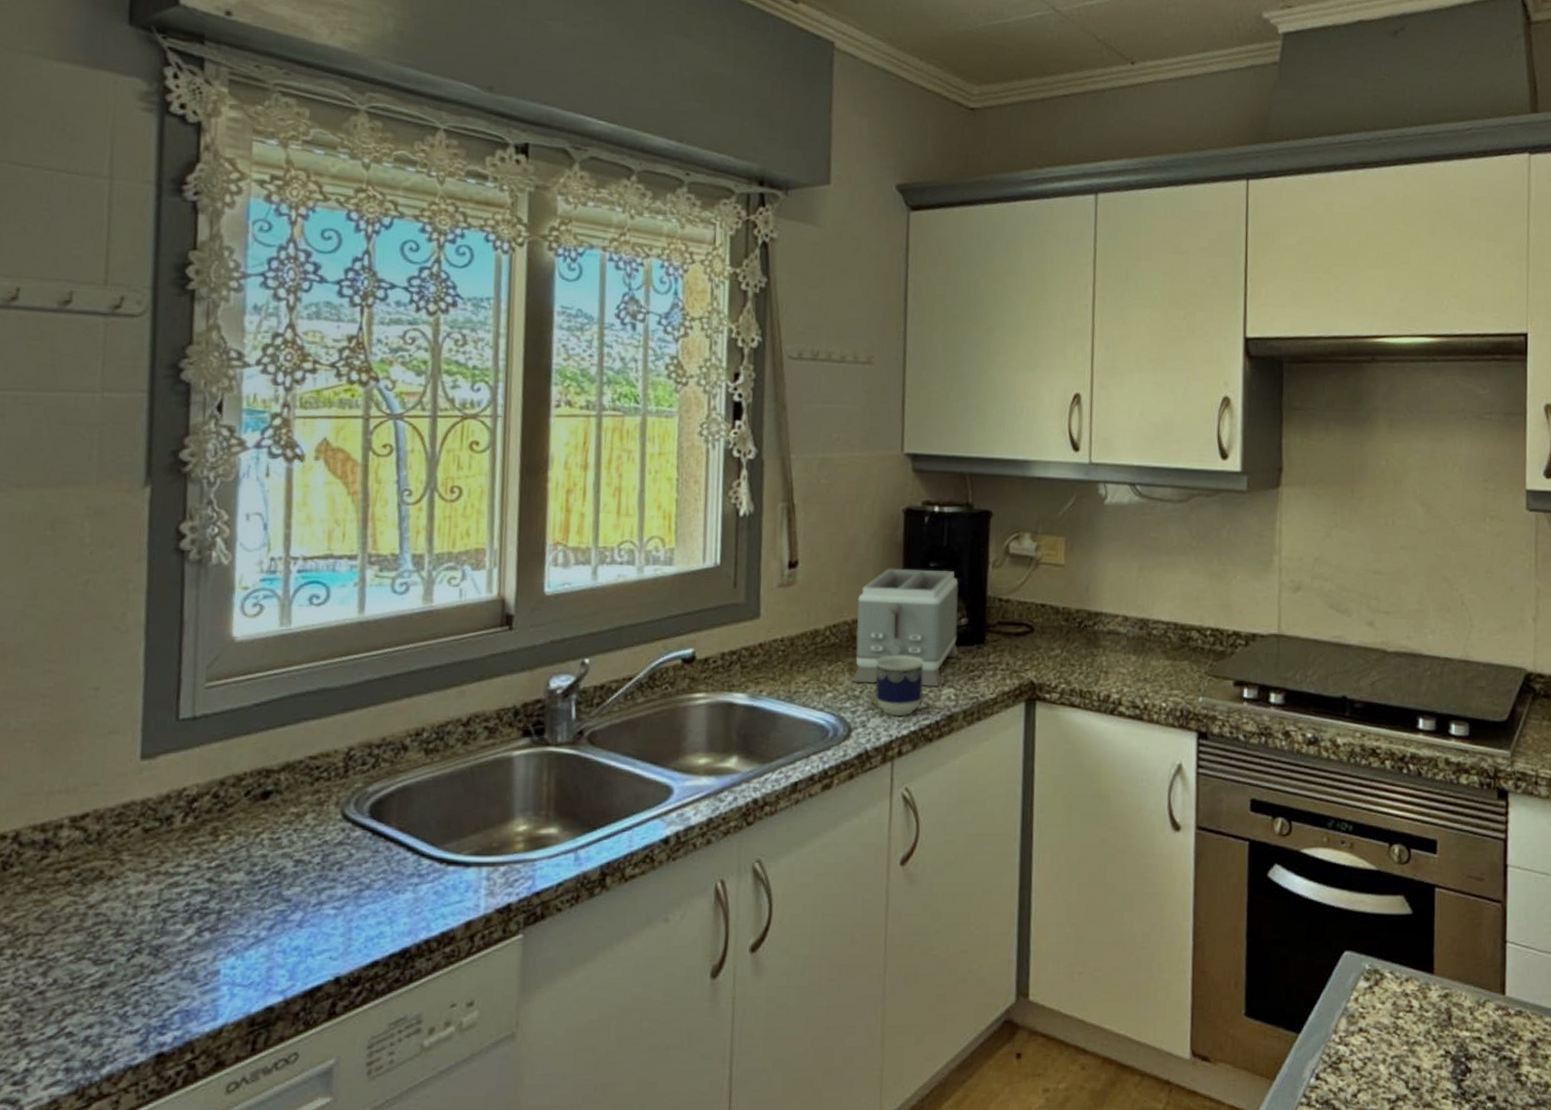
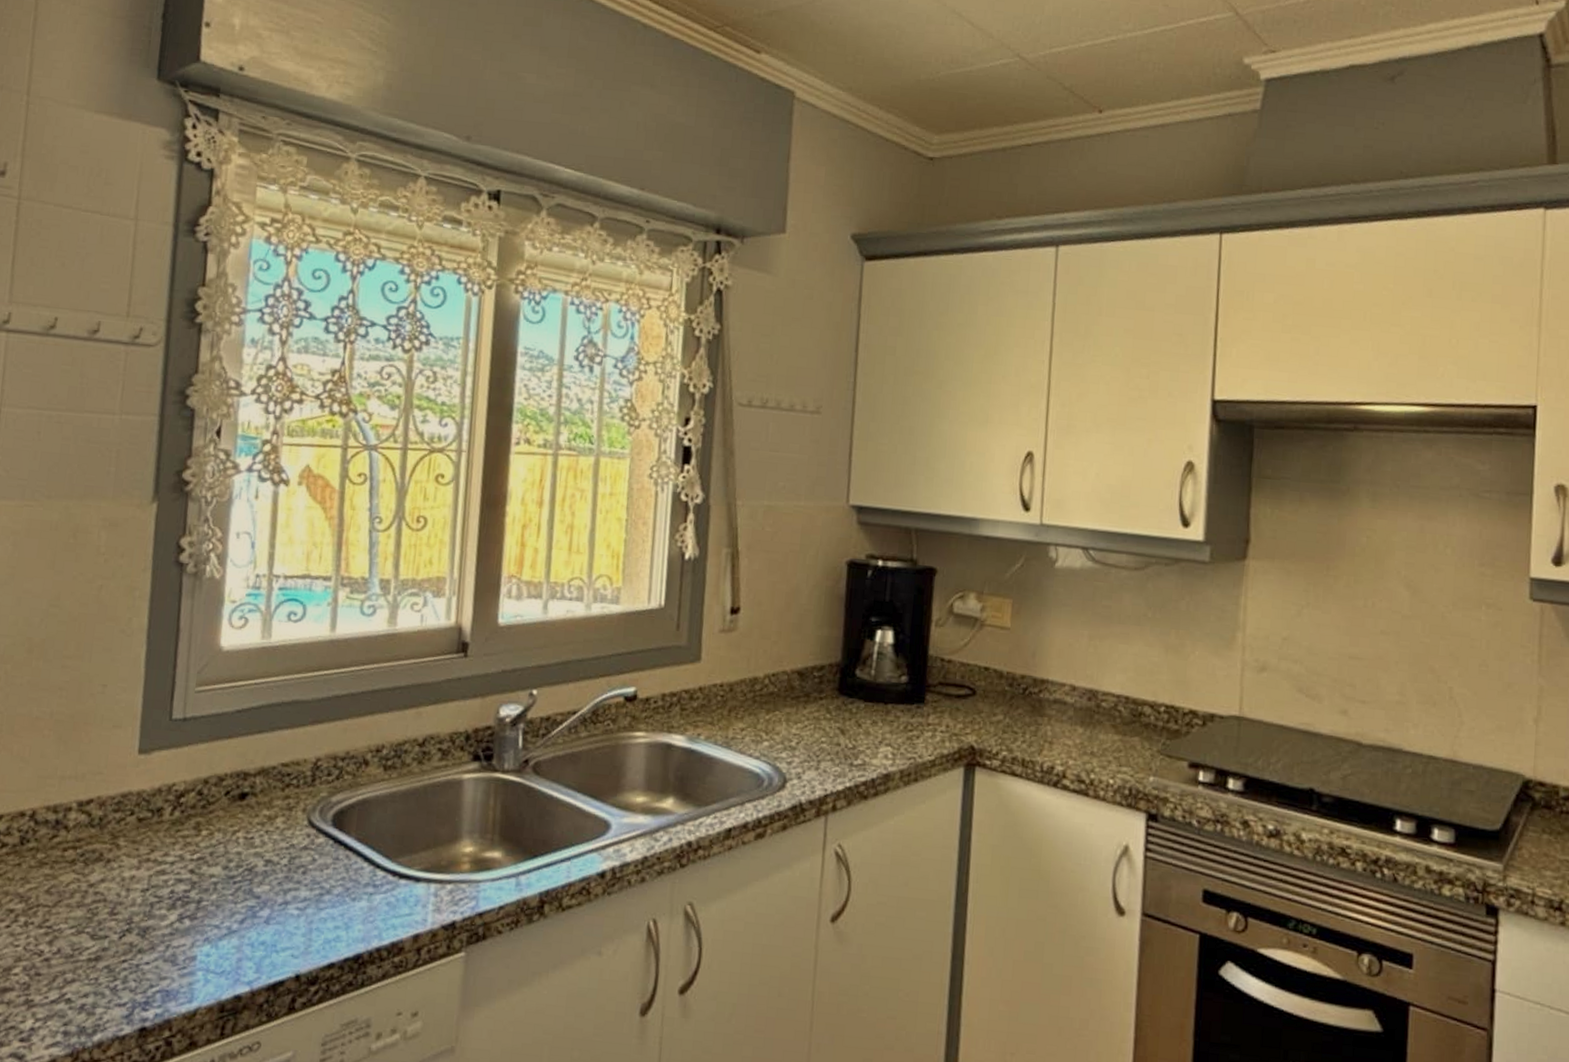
toaster: present [852,568,959,686] -> none [789,620,900,744]
cup: present [875,654,924,715] -> none [811,708,862,771]

